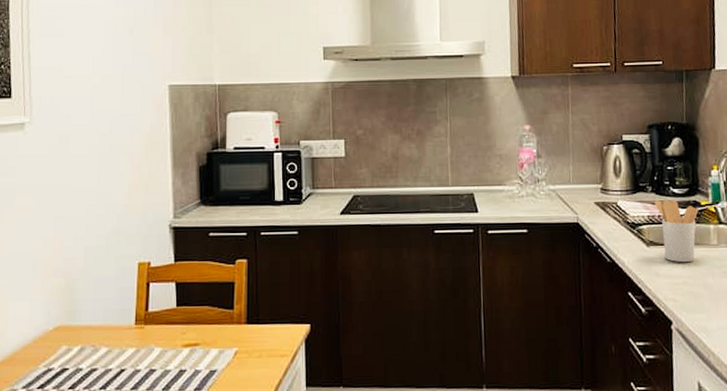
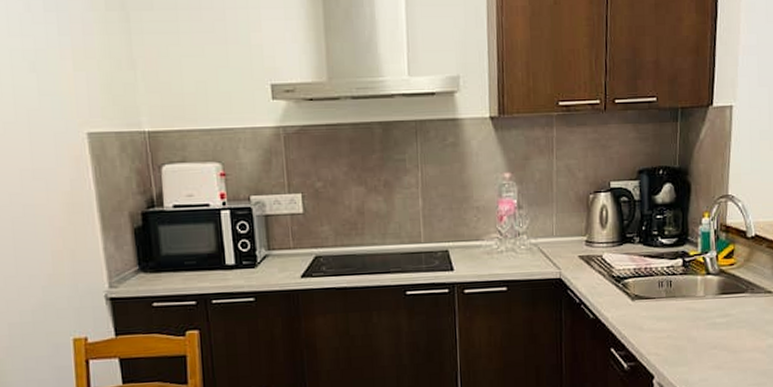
utensil holder: present [654,200,699,263] -> none [641,251,687,316]

